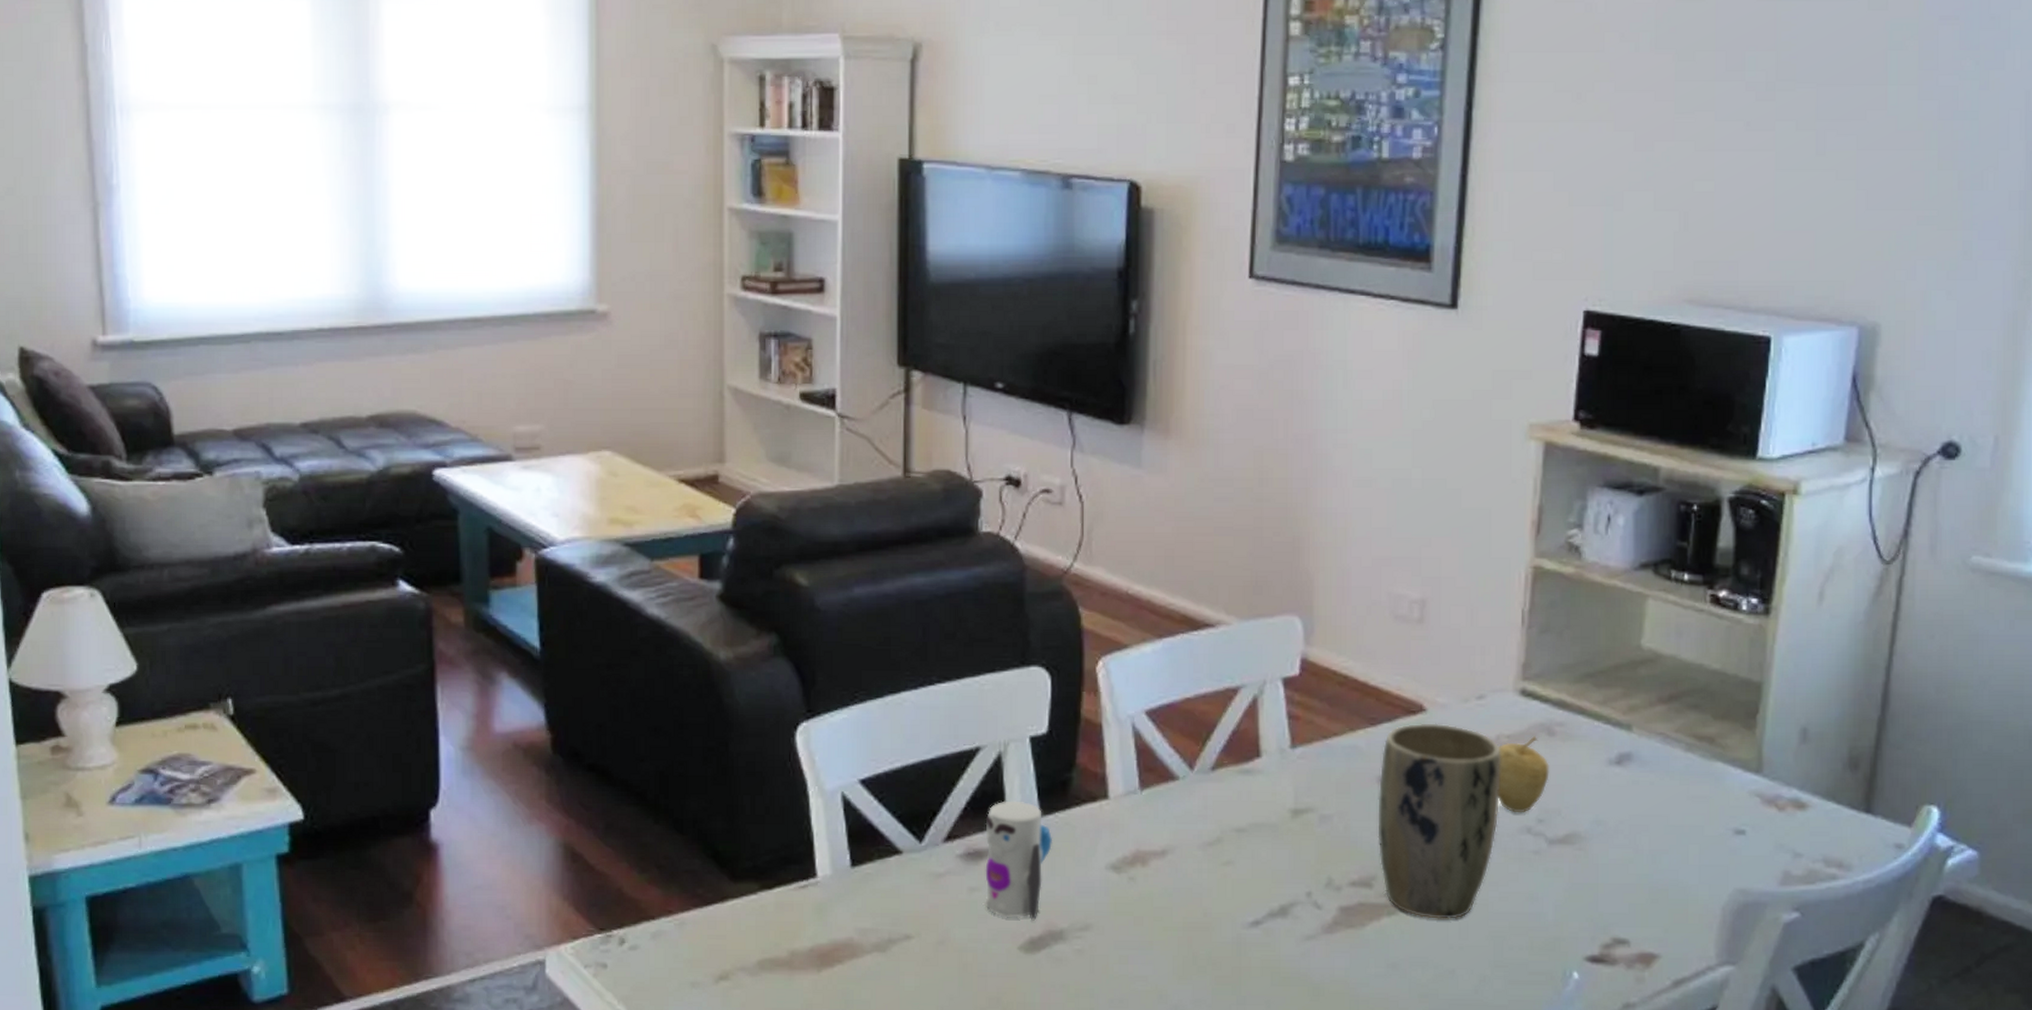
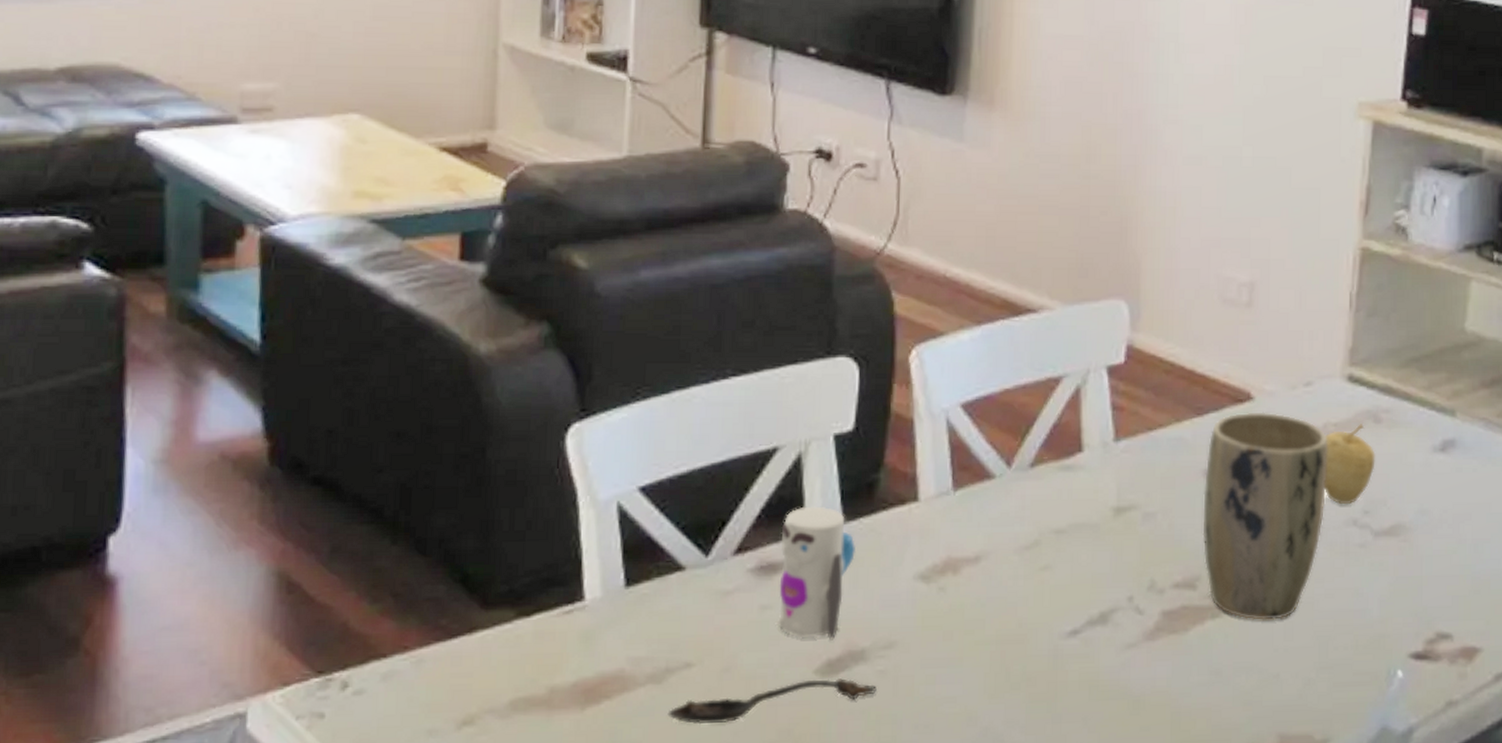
spoon: none [891,954,1075,990] -> present [667,678,877,725]

